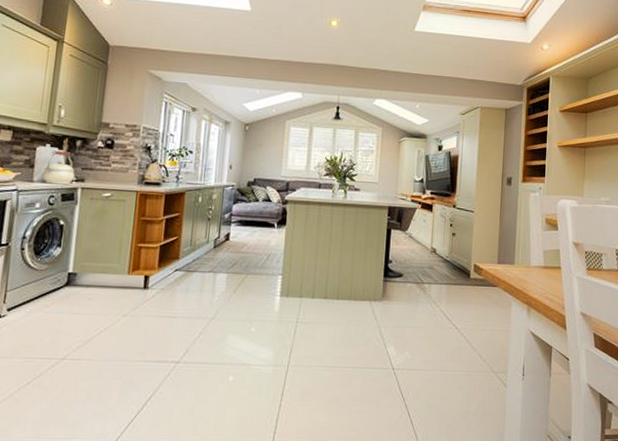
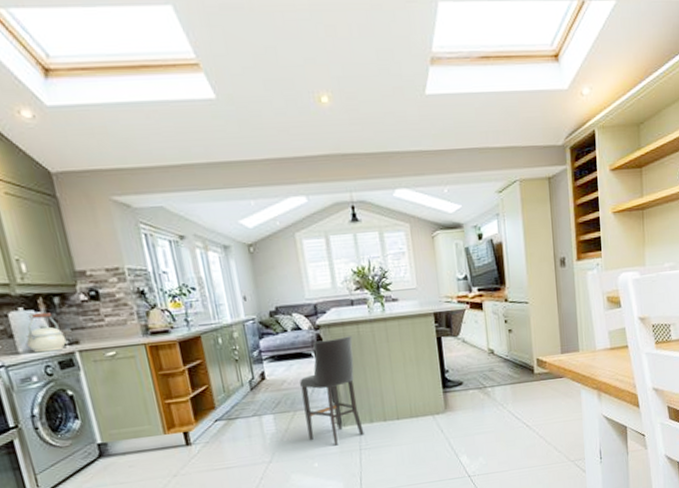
bar stool: none [253,214,313,314] -> present [299,336,364,446]

